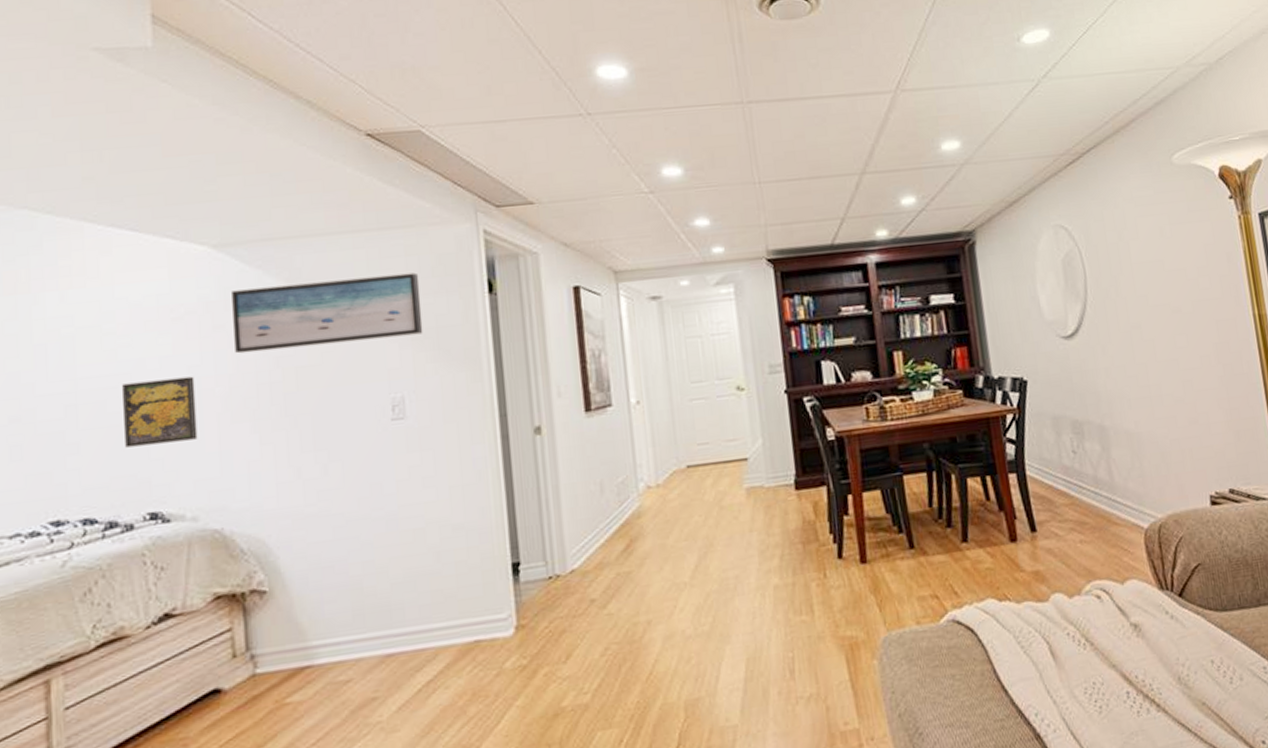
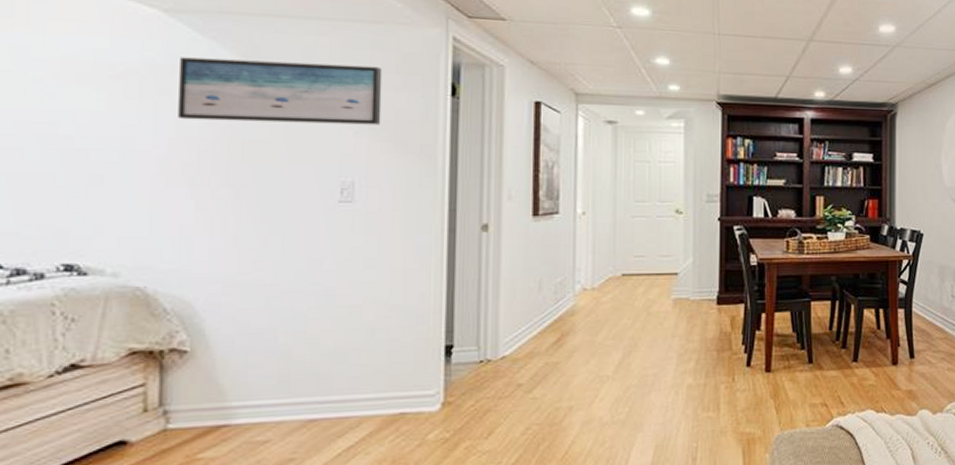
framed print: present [122,376,198,448] -> none [43,133,129,197]

